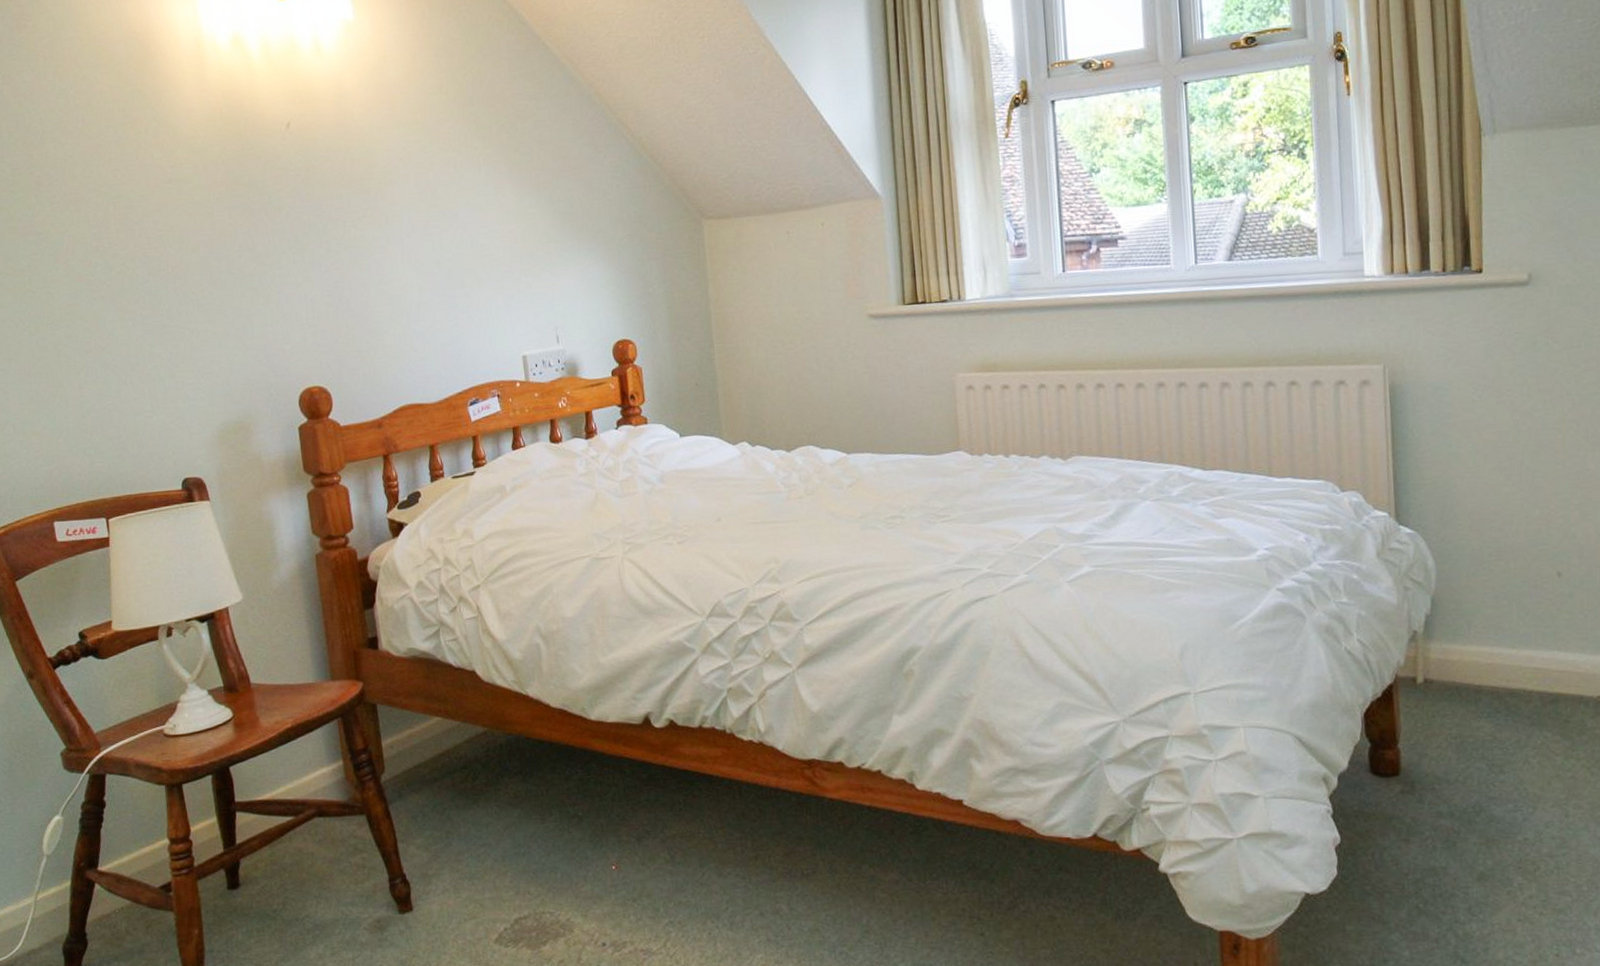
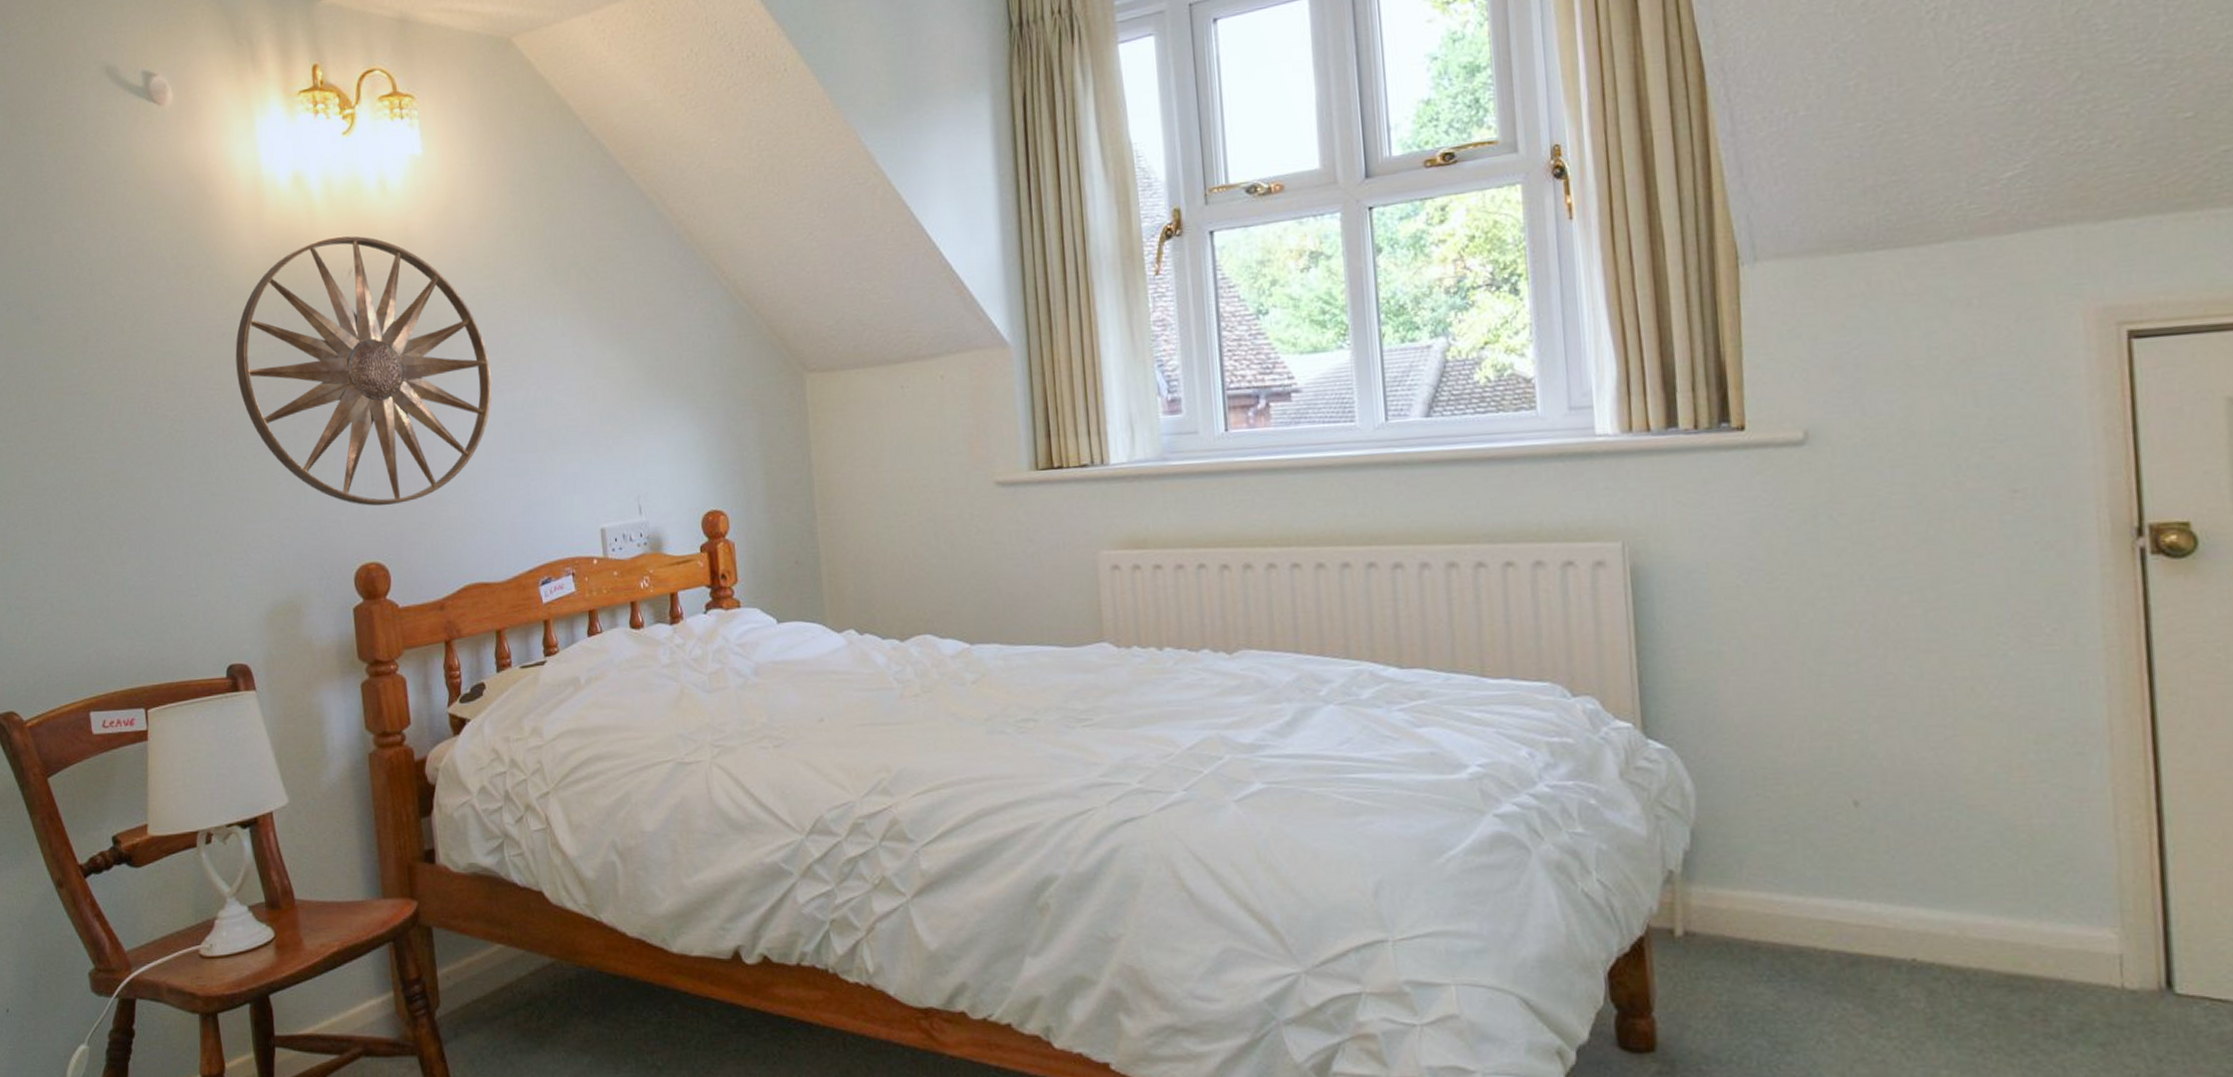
wall art: none [182,92,422,337] -> present [235,235,492,507]

